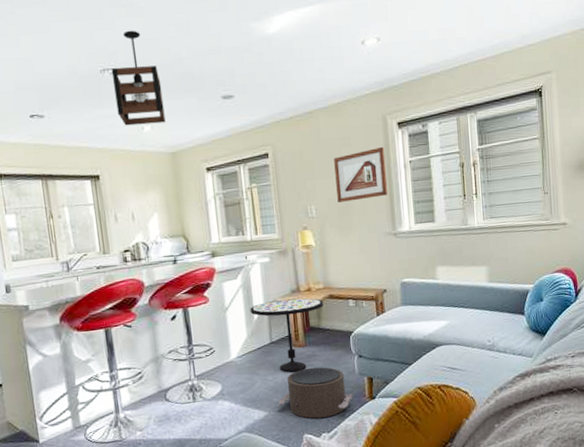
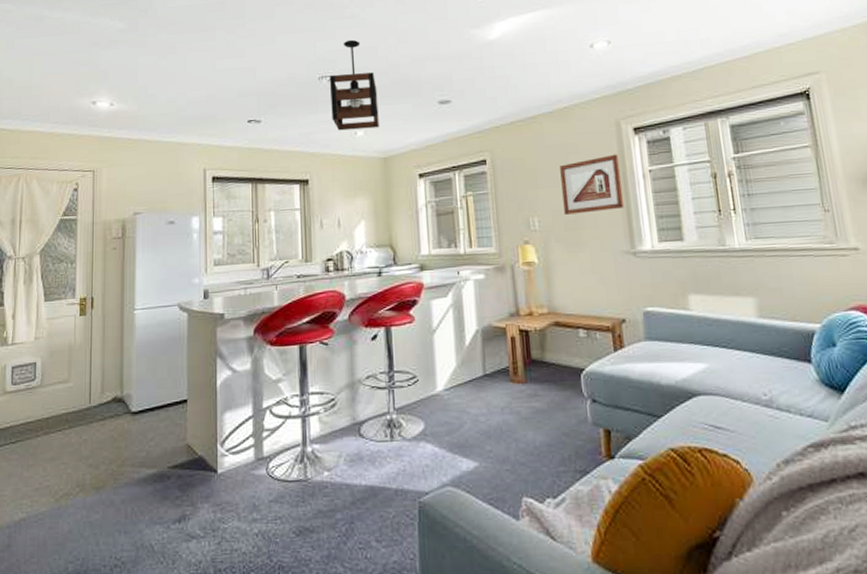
side table: present [250,298,323,373] -> none [461,323,548,414]
pouf: present [278,367,353,419] -> none [491,410,586,477]

